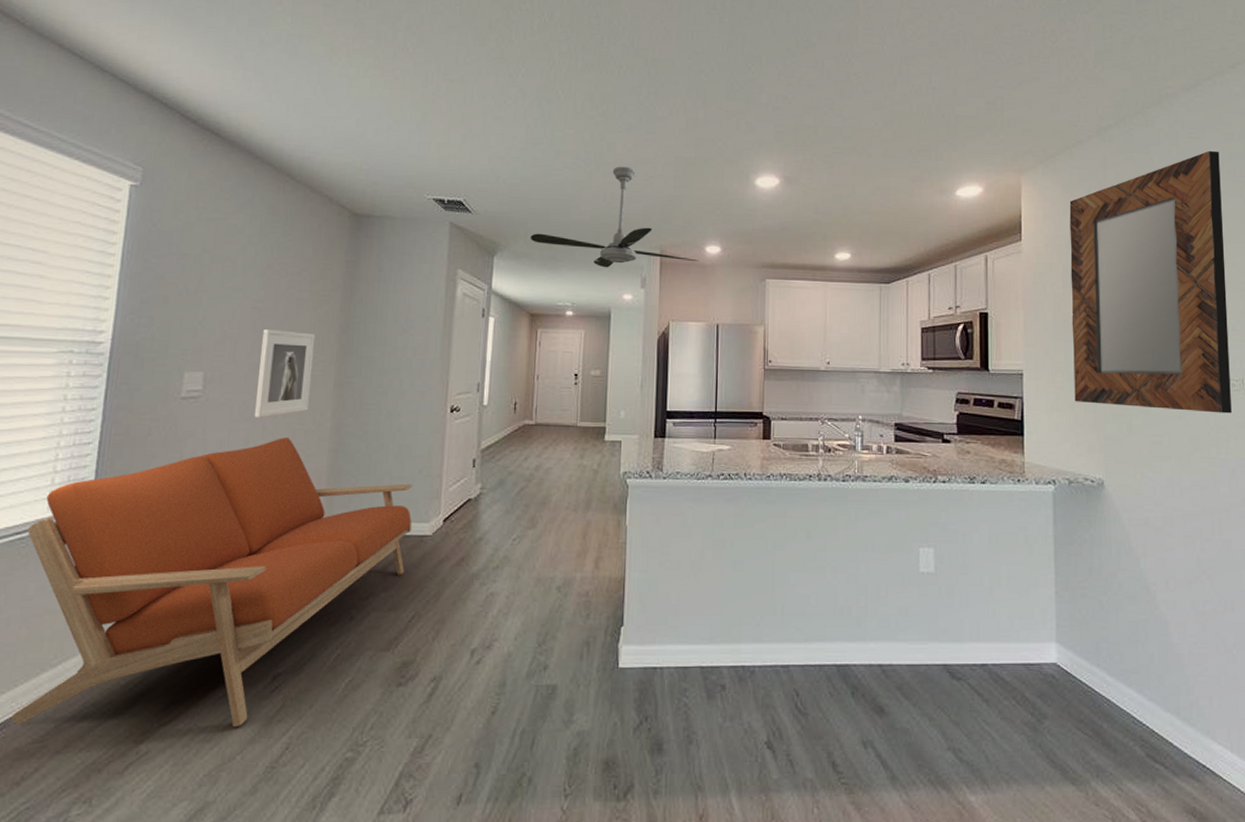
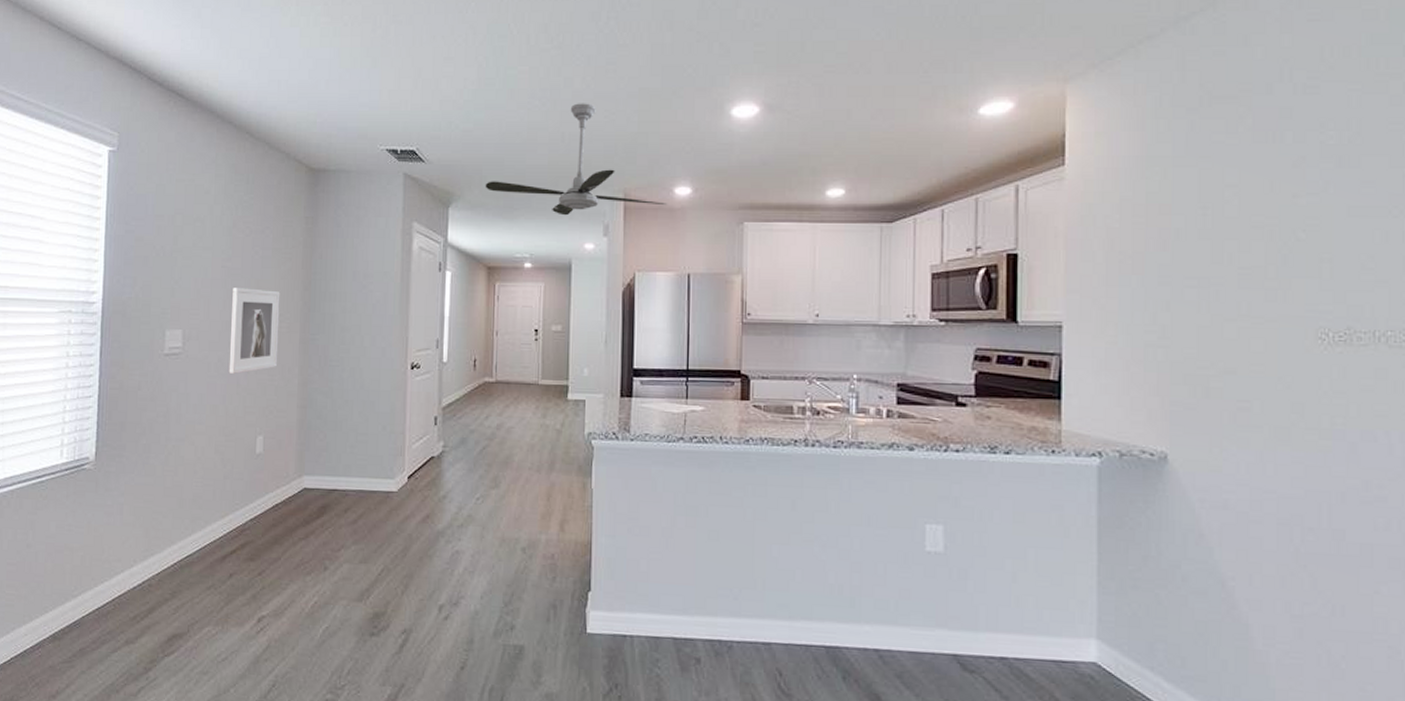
sofa: present [11,437,413,728] -> none [45,393,379,663]
home mirror: present [1069,150,1232,414] -> none [1130,35,1356,375]

